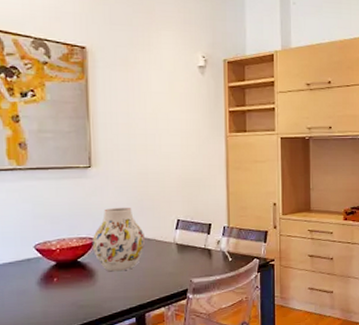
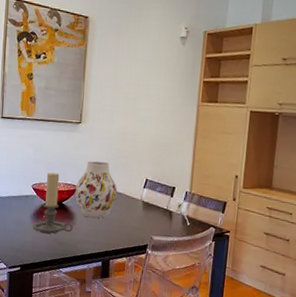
candle holder: none [41,227,95,300] -> present [33,172,73,234]

